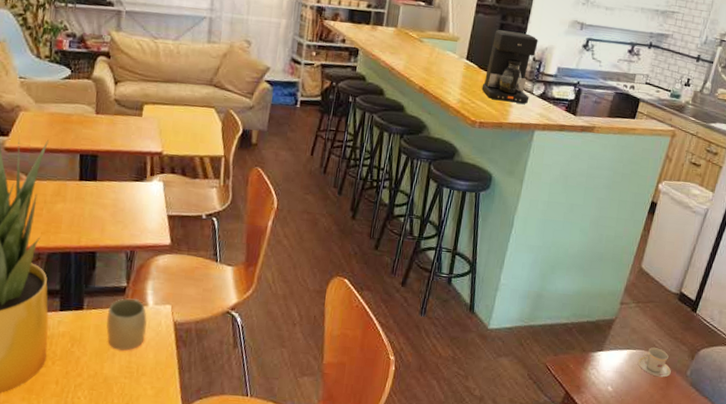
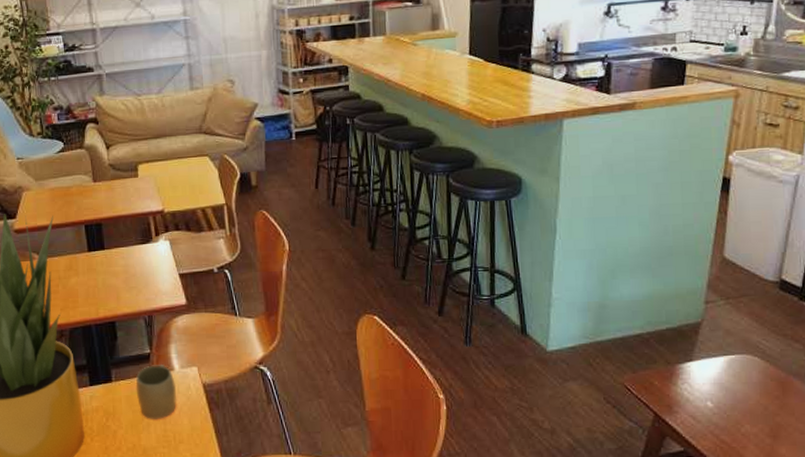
coffee maker: present [481,30,538,104] -> none [492,12,550,94]
teacup: present [637,347,671,378] -> none [740,349,786,384]

